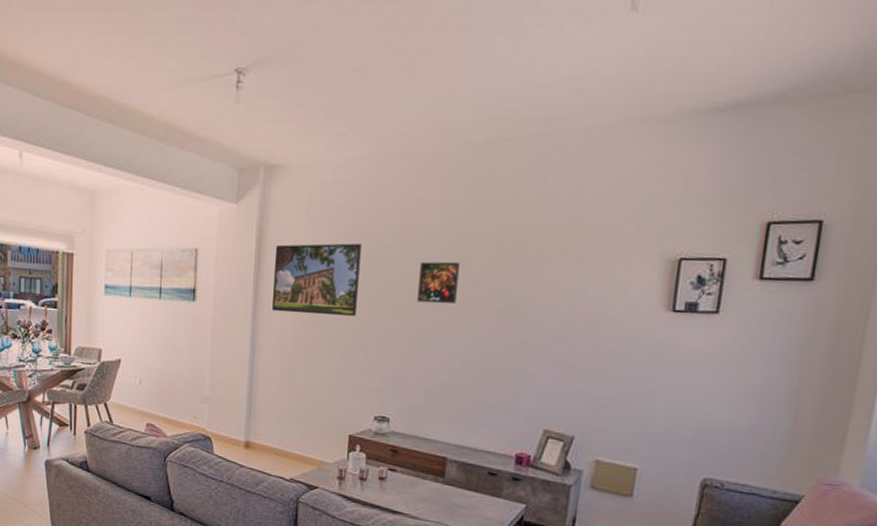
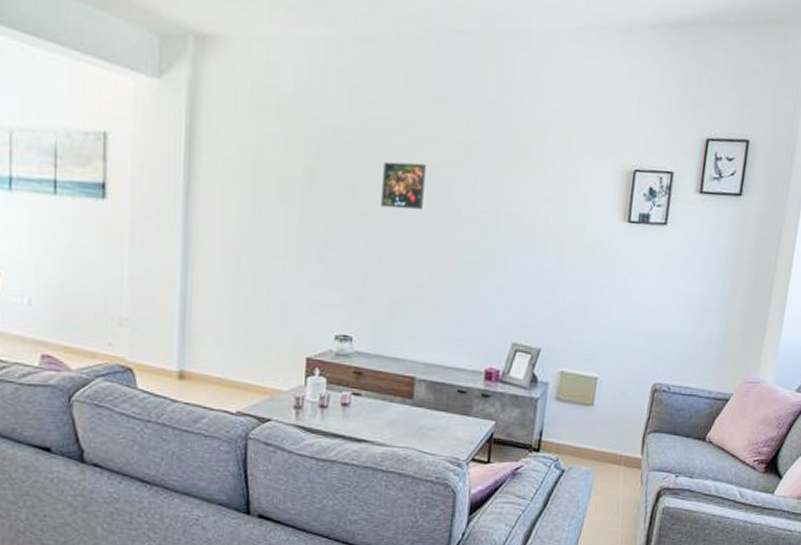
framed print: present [271,243,362,317] -> none [208,133,317,222]

